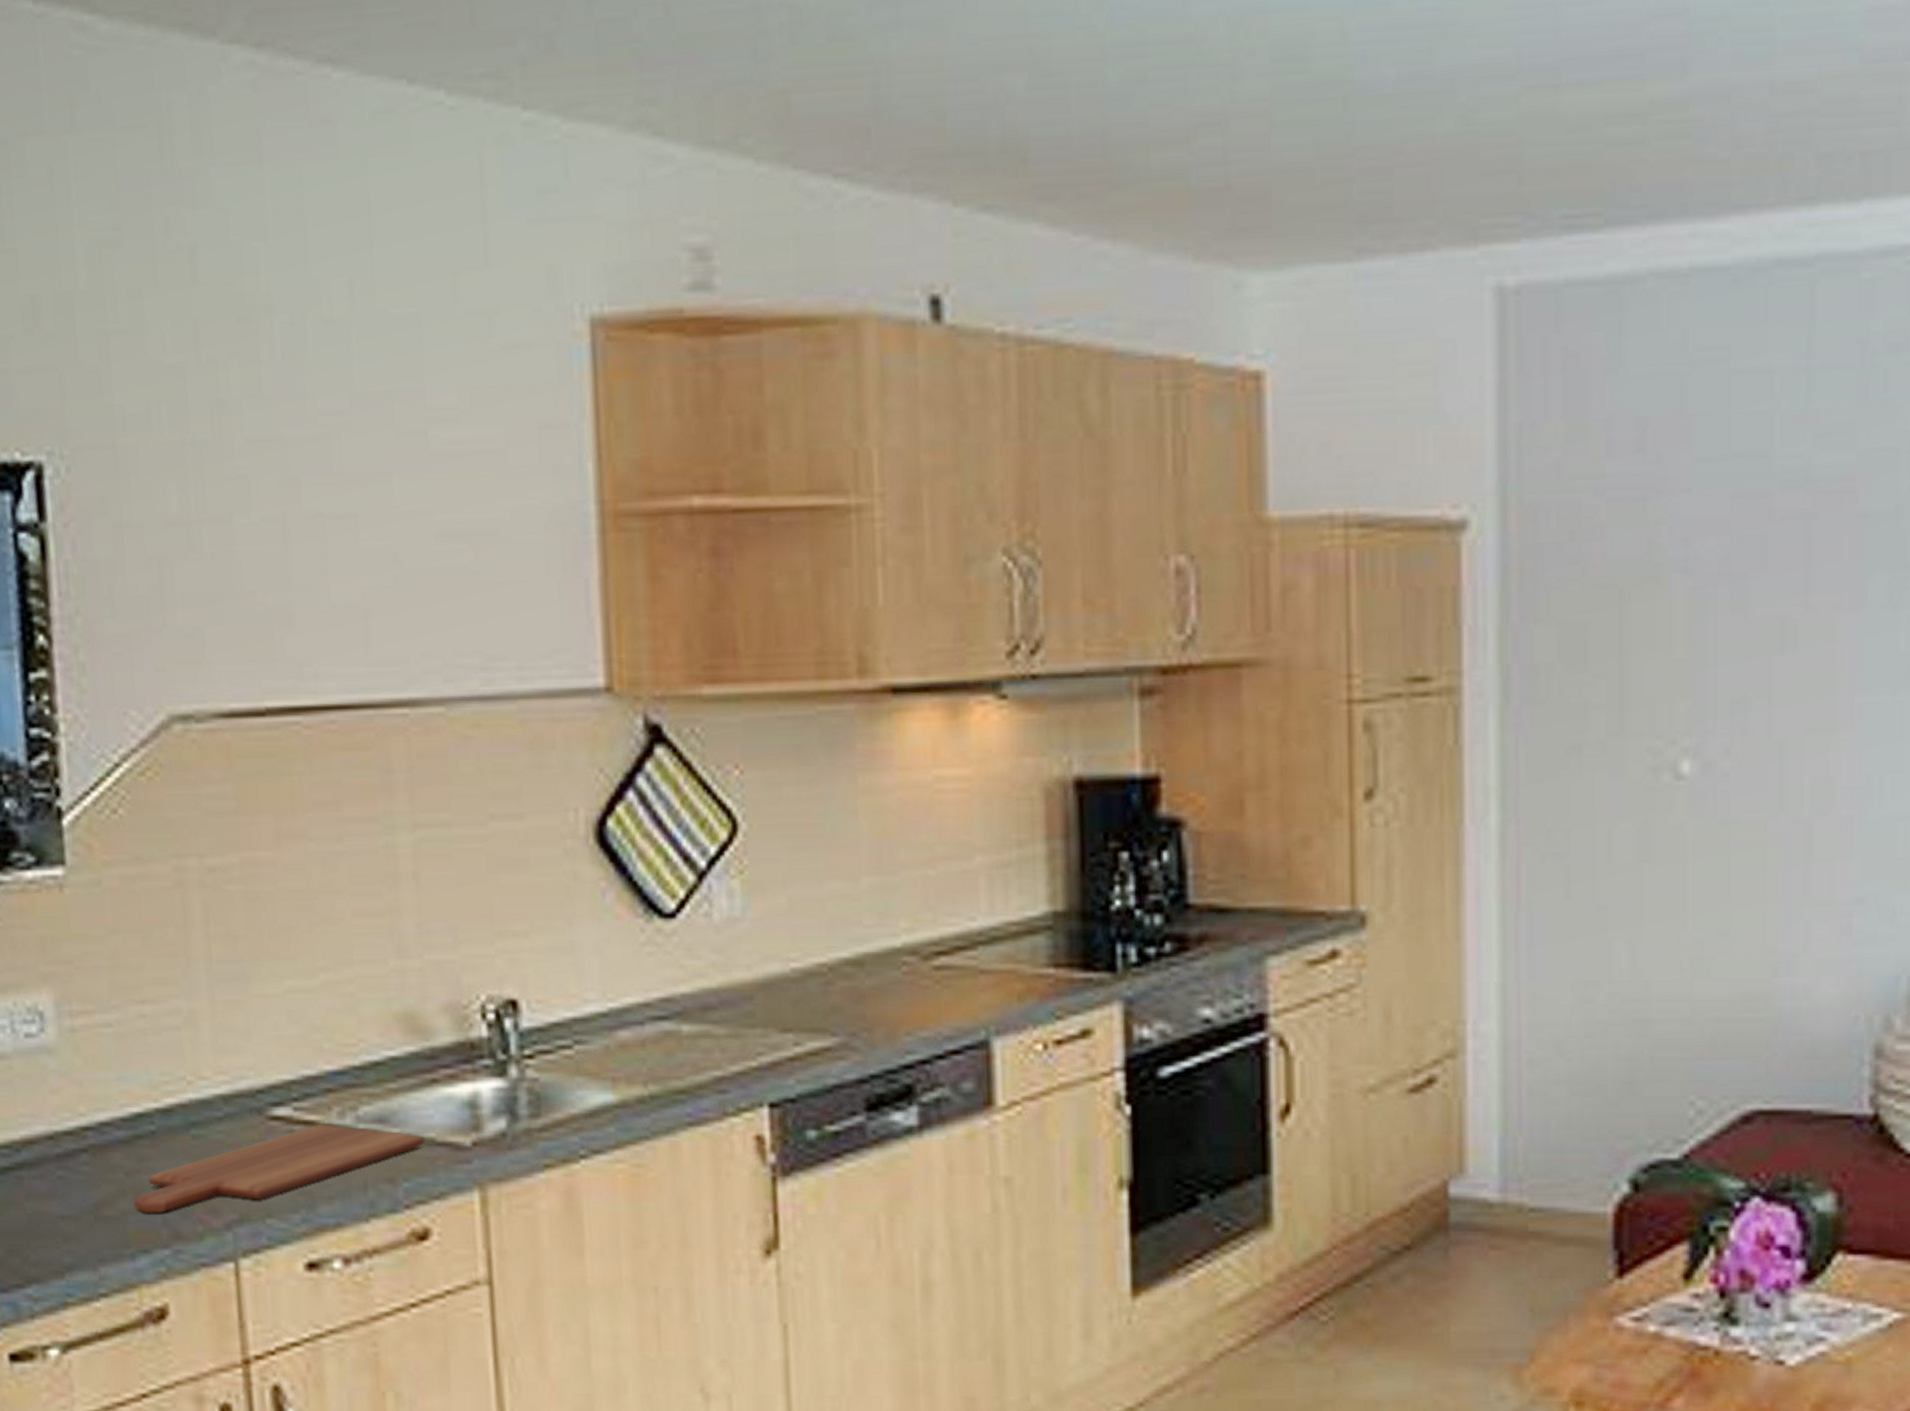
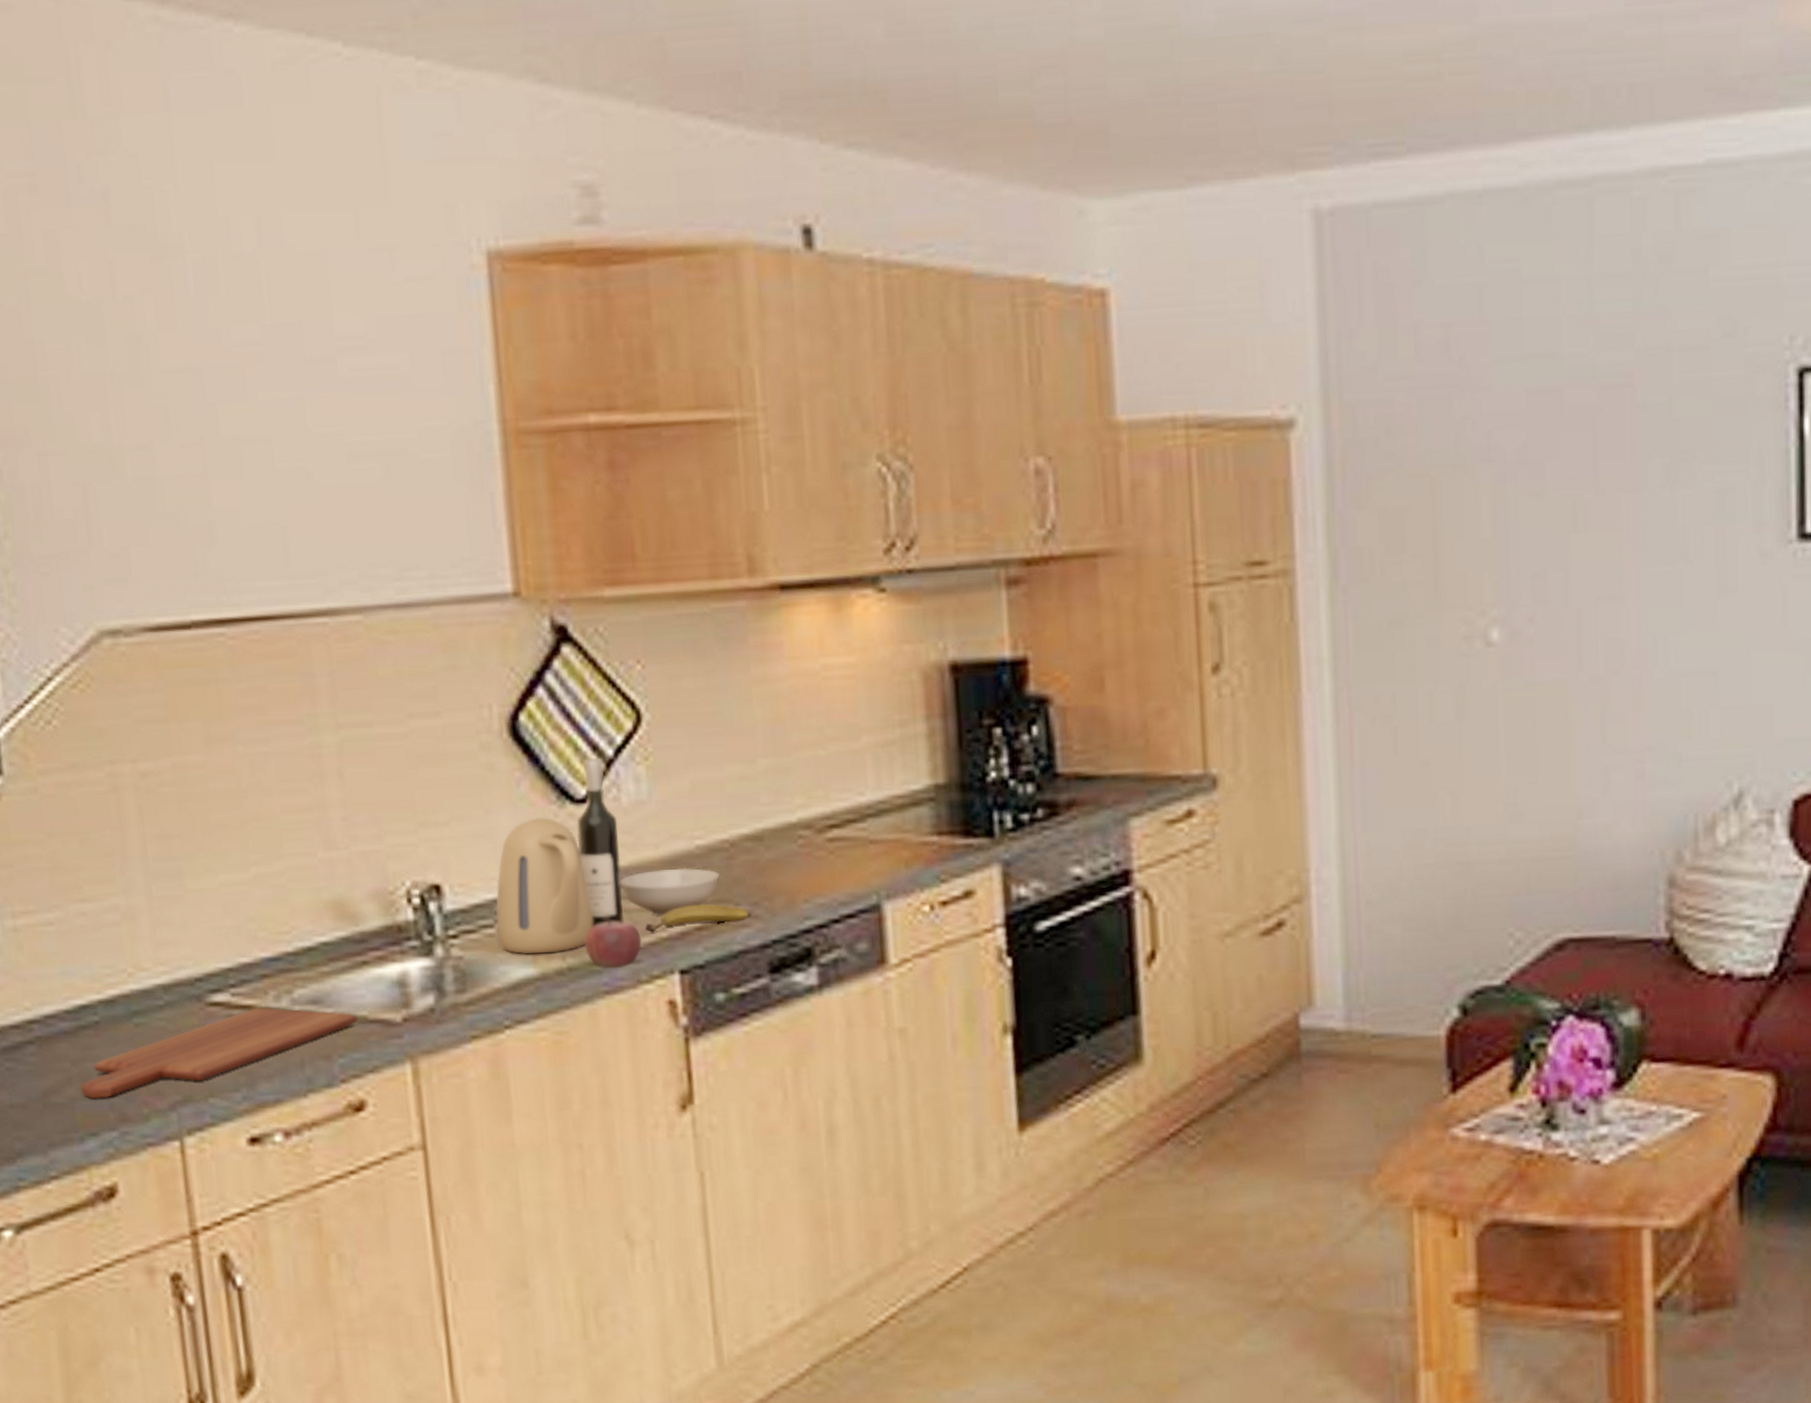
kettle: none [574,932,679,1079] -> present [495,817,594,955]
bottle: none [664,869,712,1053] -> present [577,758,625,927]
fruit: none [668,1039,730,1099] -> present [584,914,642,969]
bowl: none [708,992,816,1043] -> present [620,867,720,916]
fruit: none [733,1033,850,1062] -> present [644,904,752,933]

